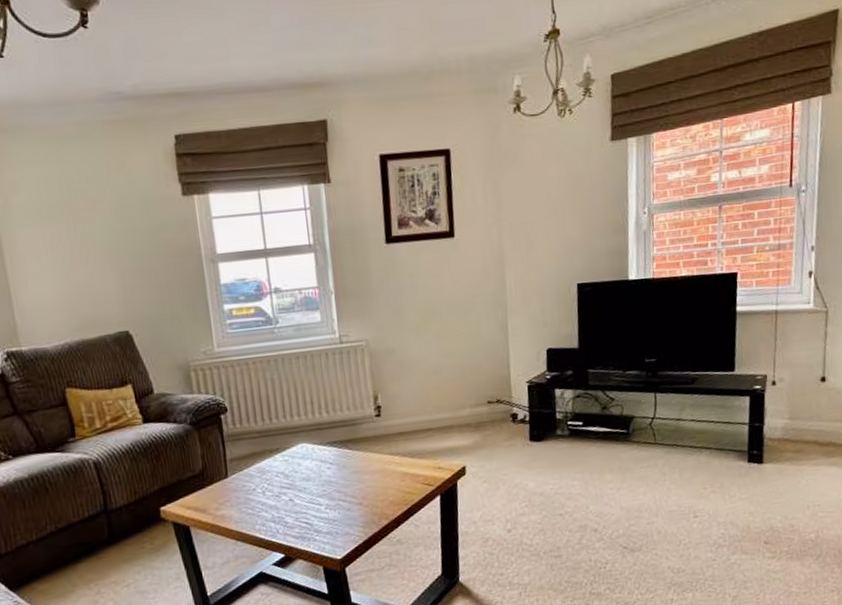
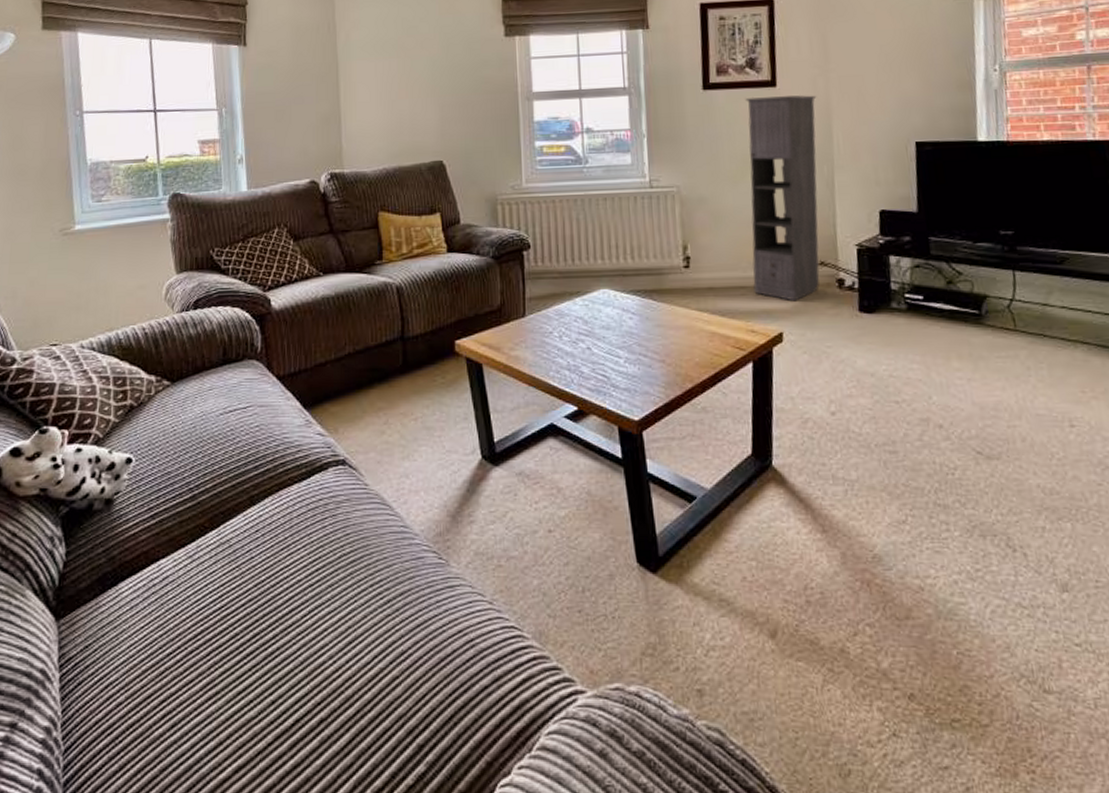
storage cabinet: none [426,244,497,438] -> present [745,95,820,302]

